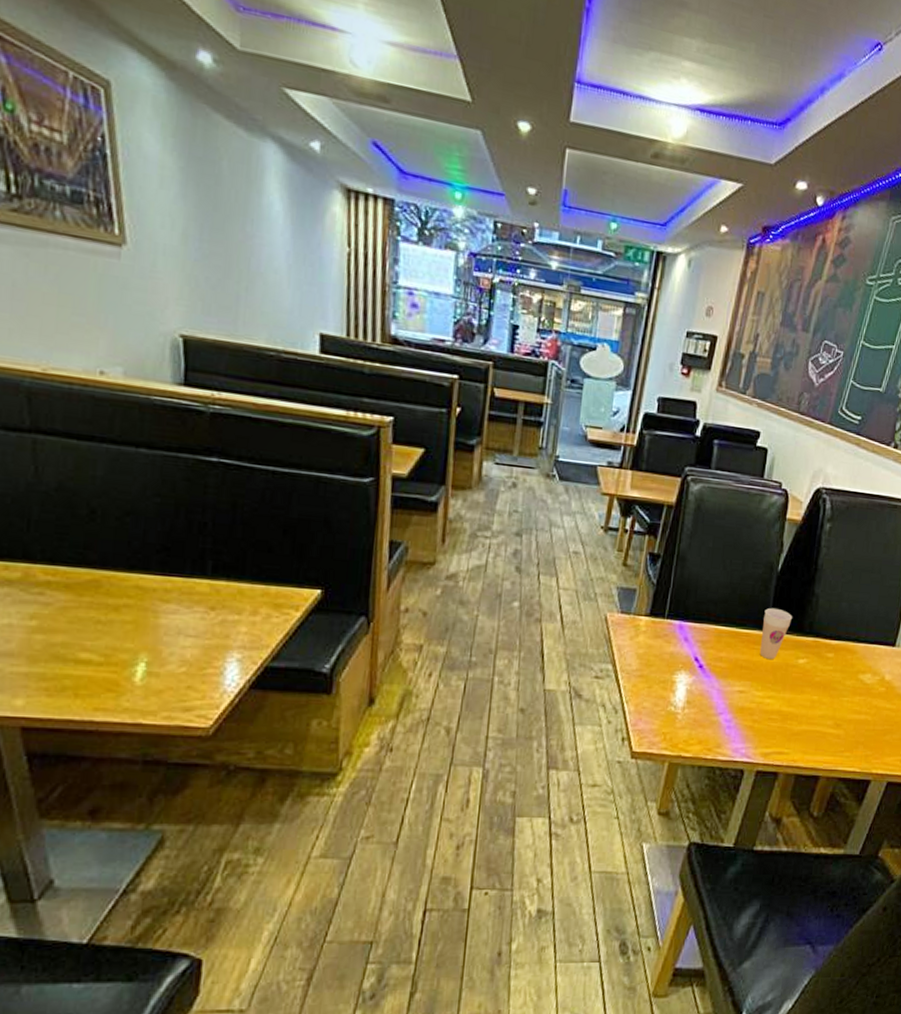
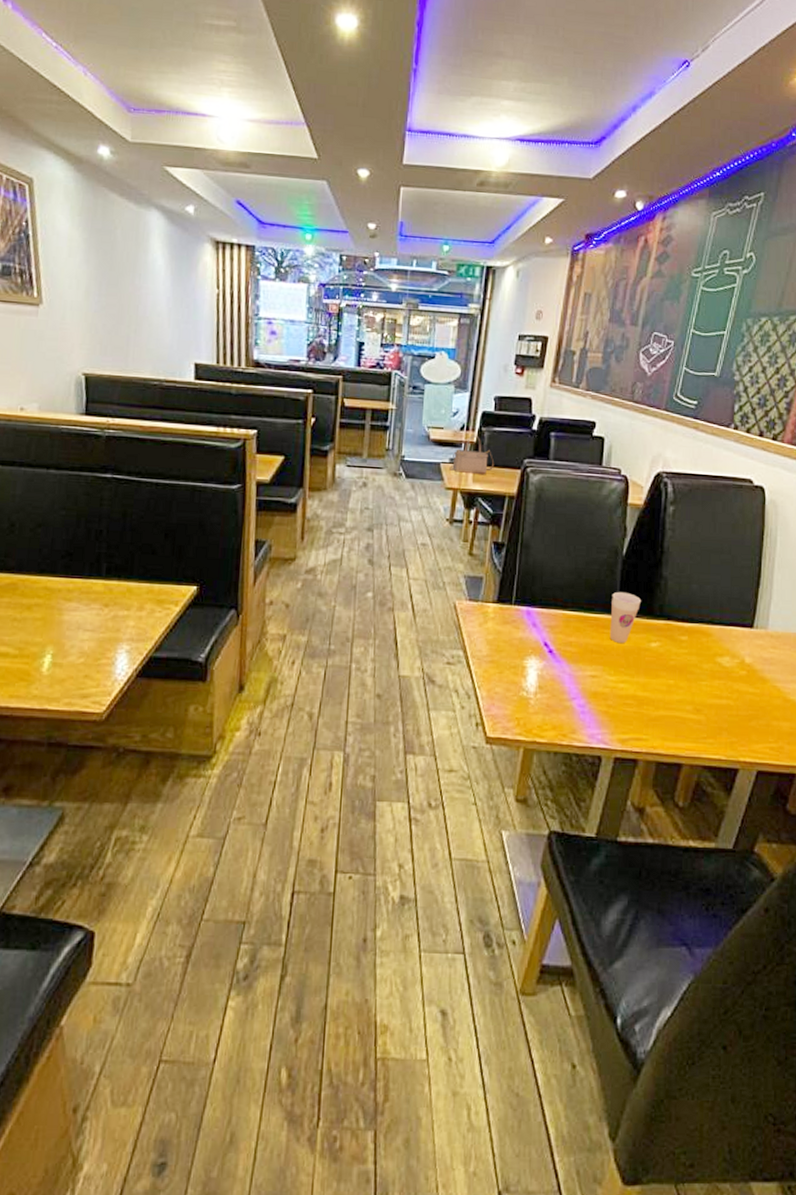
handbag: none [606,437,655,482] -> present [449,435,495,475]

